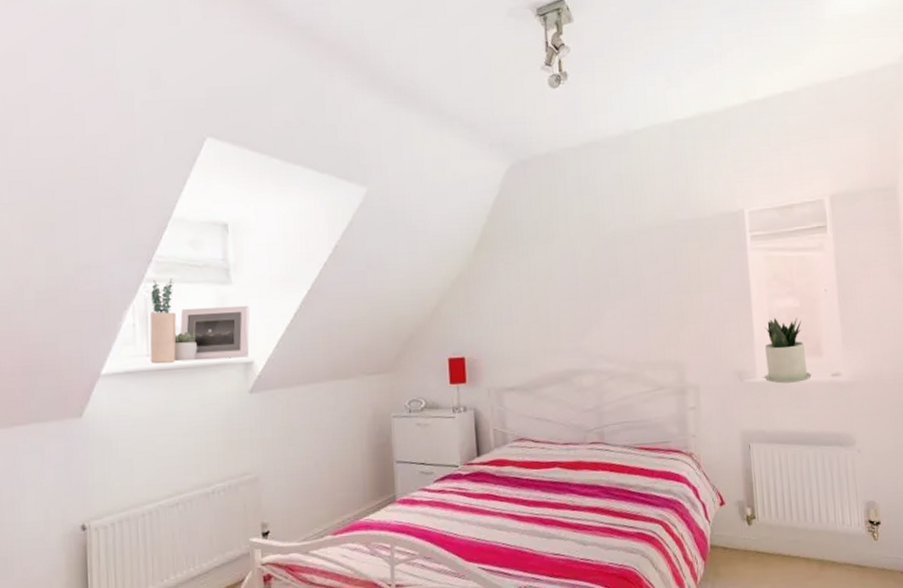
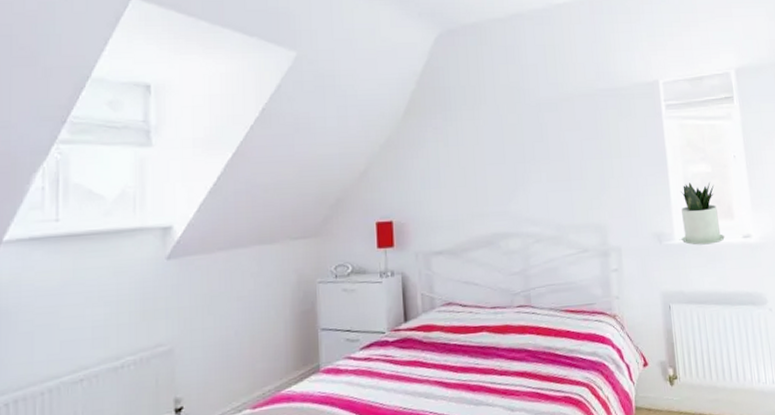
vase: present [149,278,177,364] -> none [59,139,90,230]
succulent plant: present [174,331,198,362] -> none [87,195,113,227]
picture frame: present [180,305,250,361] -> none [94,168,170,227]

